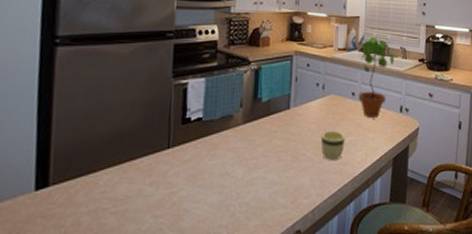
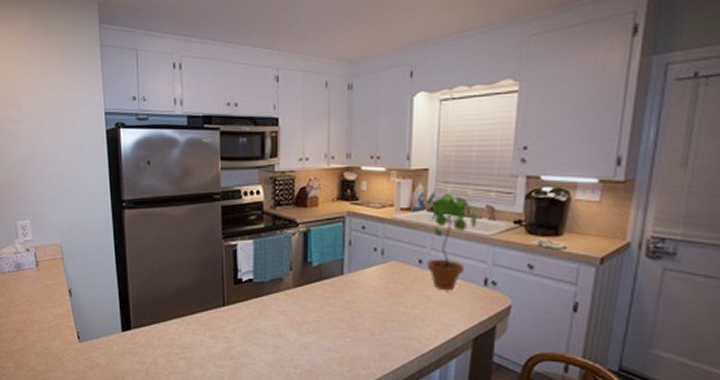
mug: present [321,130,345,160] -> none [381,300,410,333]

